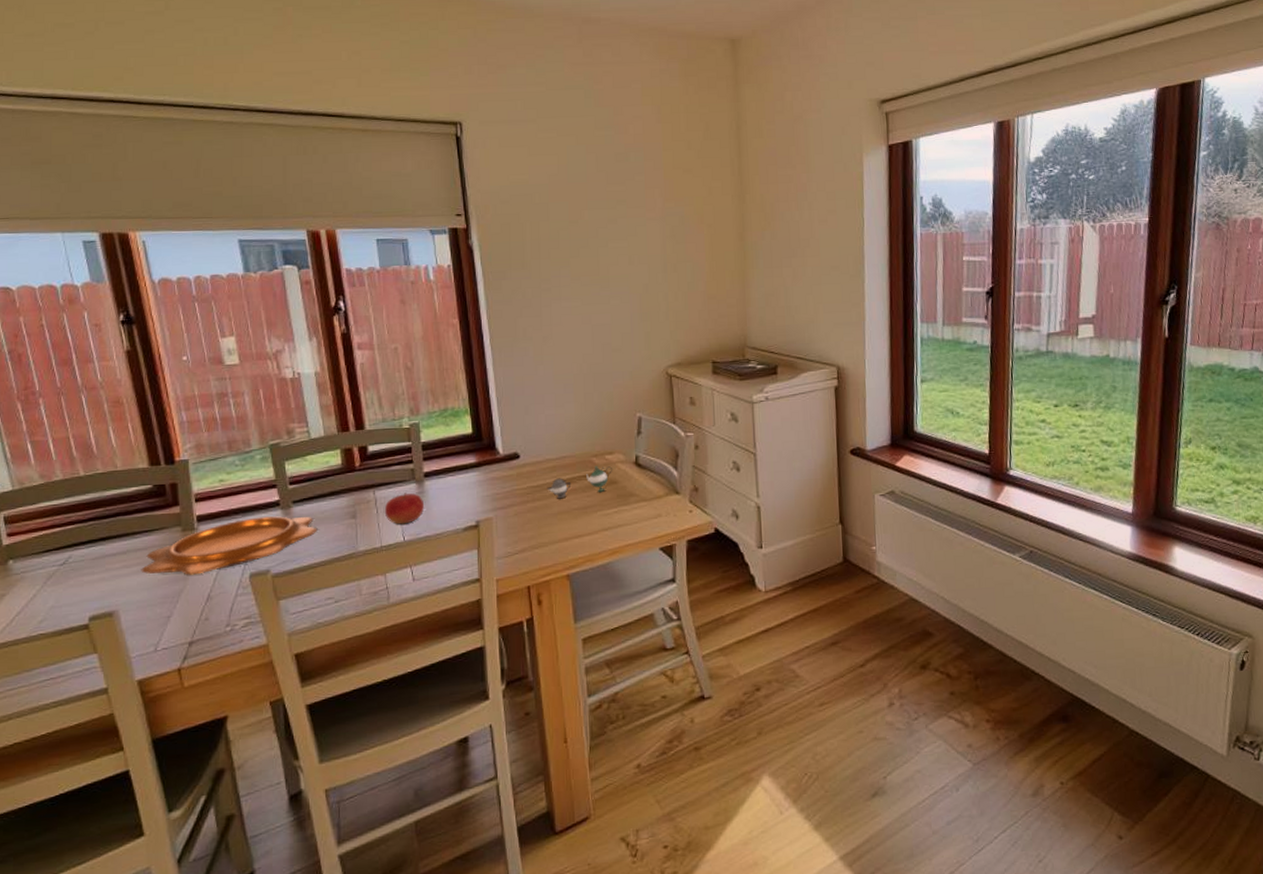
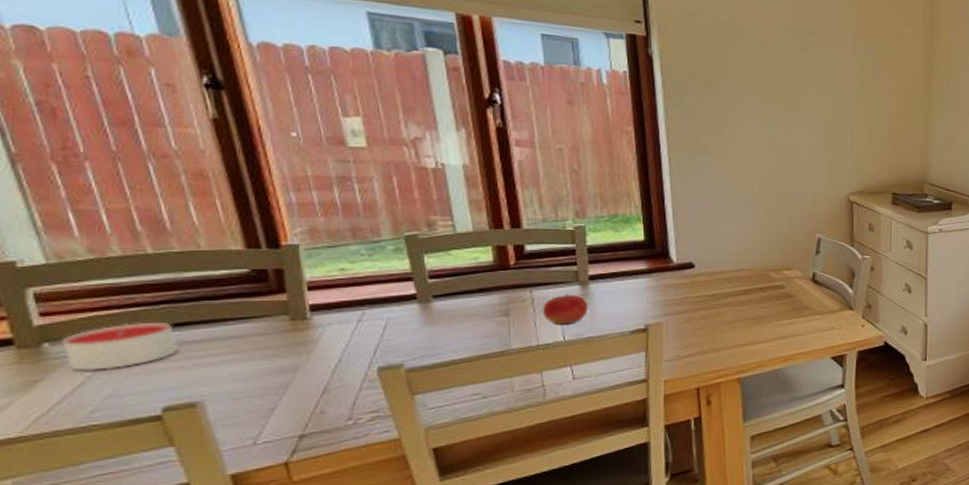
candle: none [21,538,100,585] -> present [61,322,177,371]
decorative bowl: present [141,516,318,575] -> none [234,310,463,367]
teapot: present [547,466,612,499] -> none [721,280,789,308]

